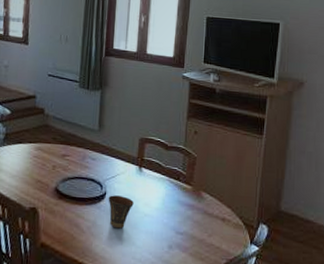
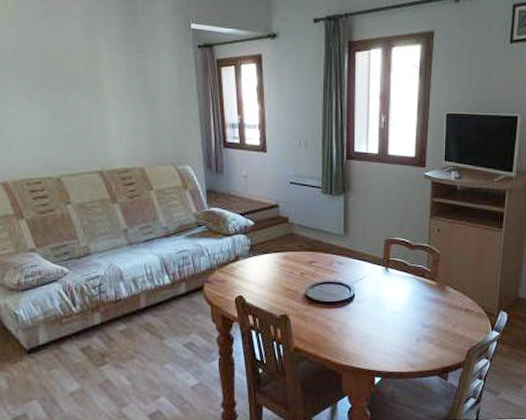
cup: present [108,195,134,229] -> none [357,296,382,327]

